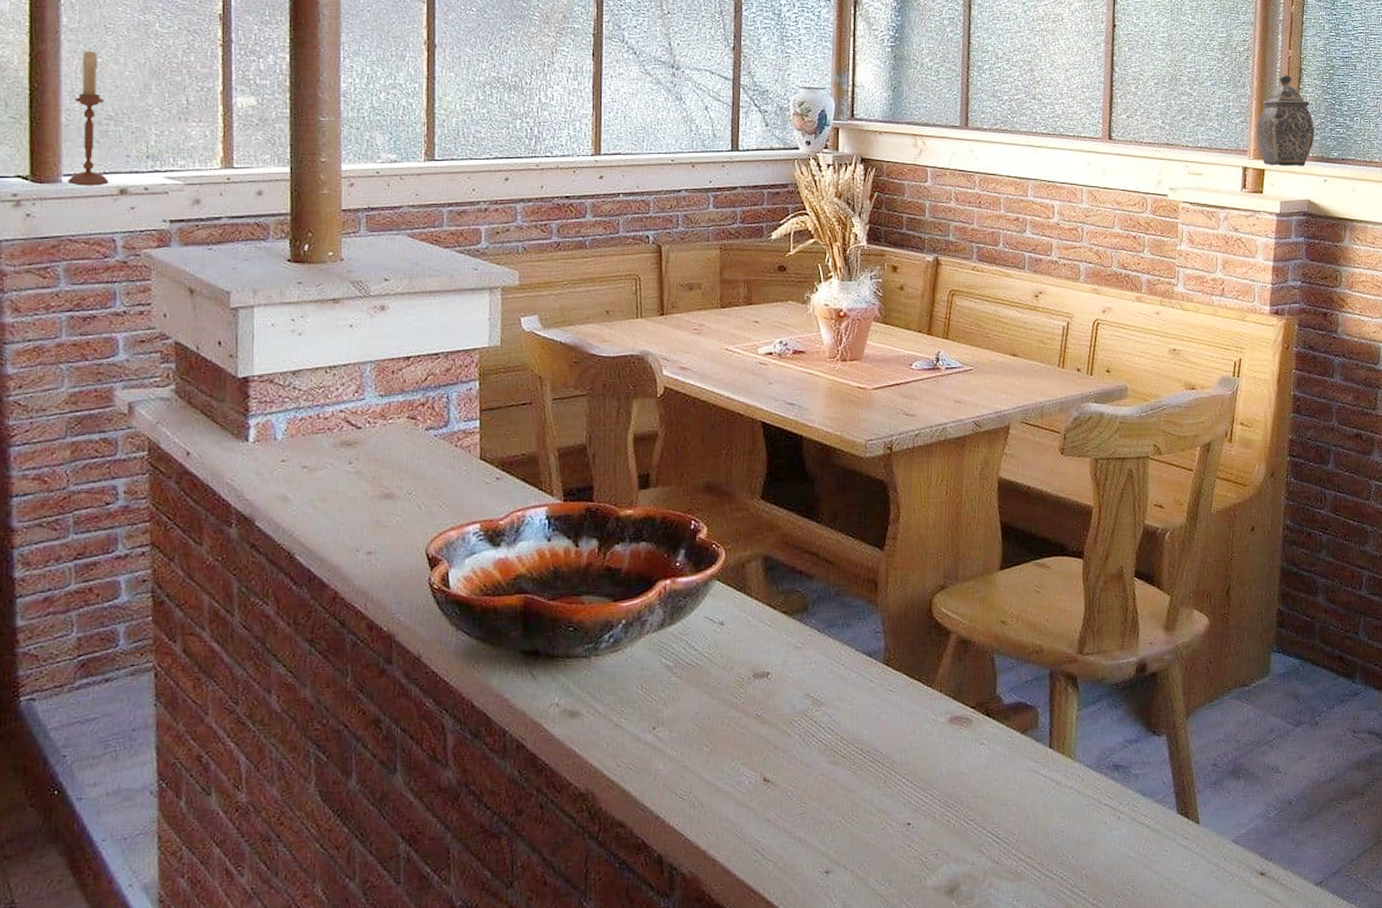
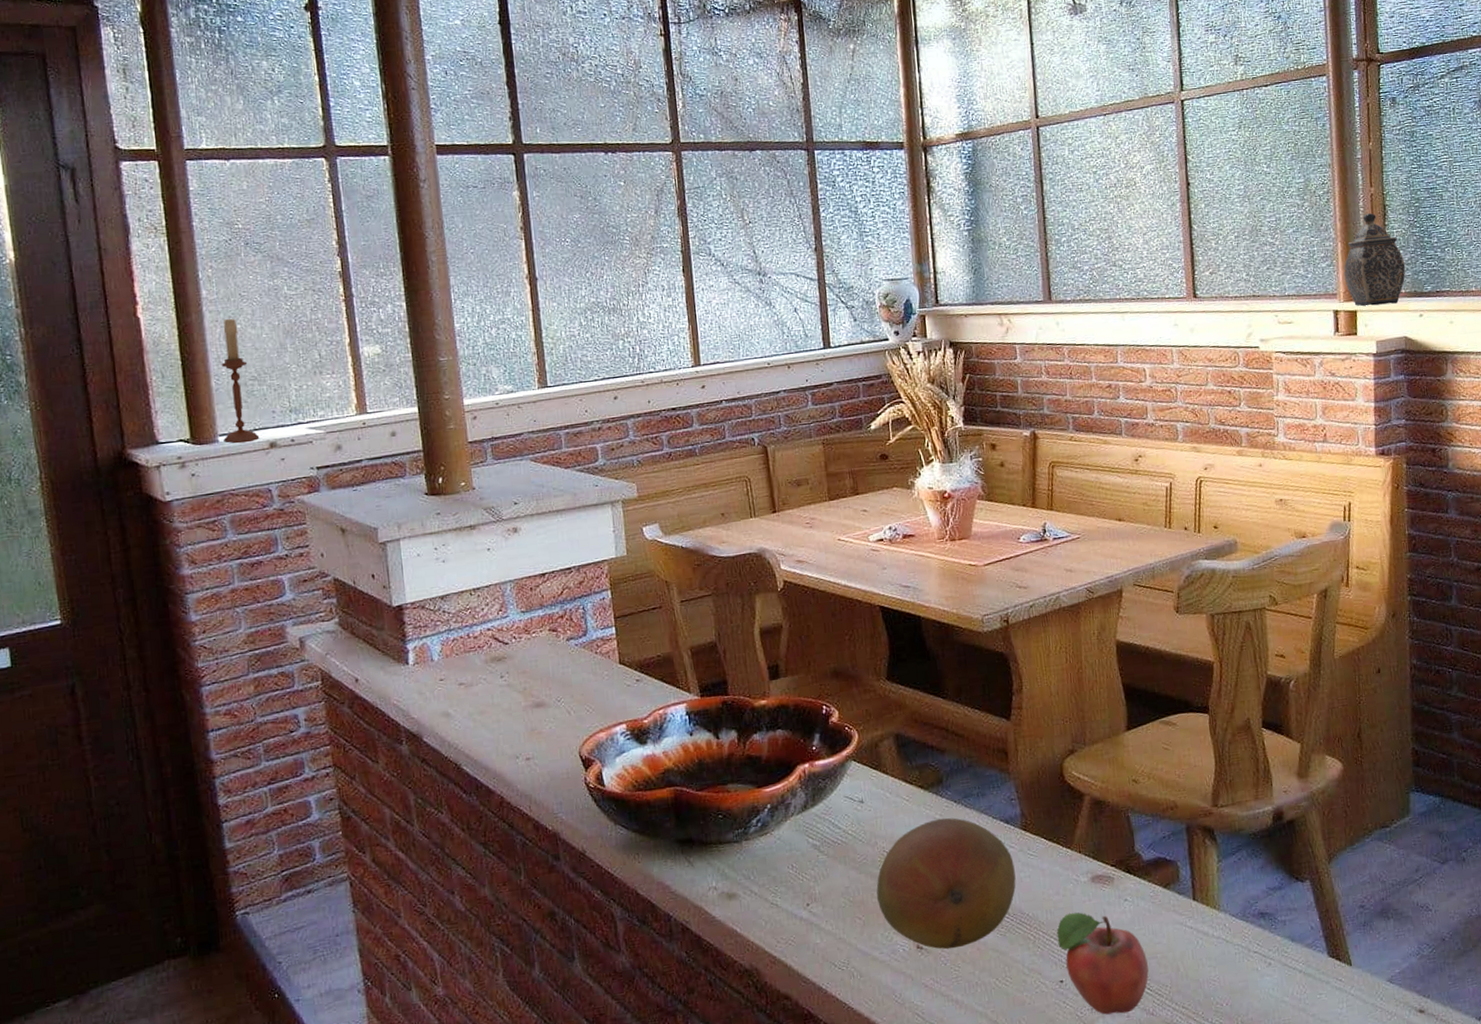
fruit: none [728,646,873,784] -> present [876,817,1016,949]
fruit: none [909,752,998,861] -> present [1056,912,1149,1015]

